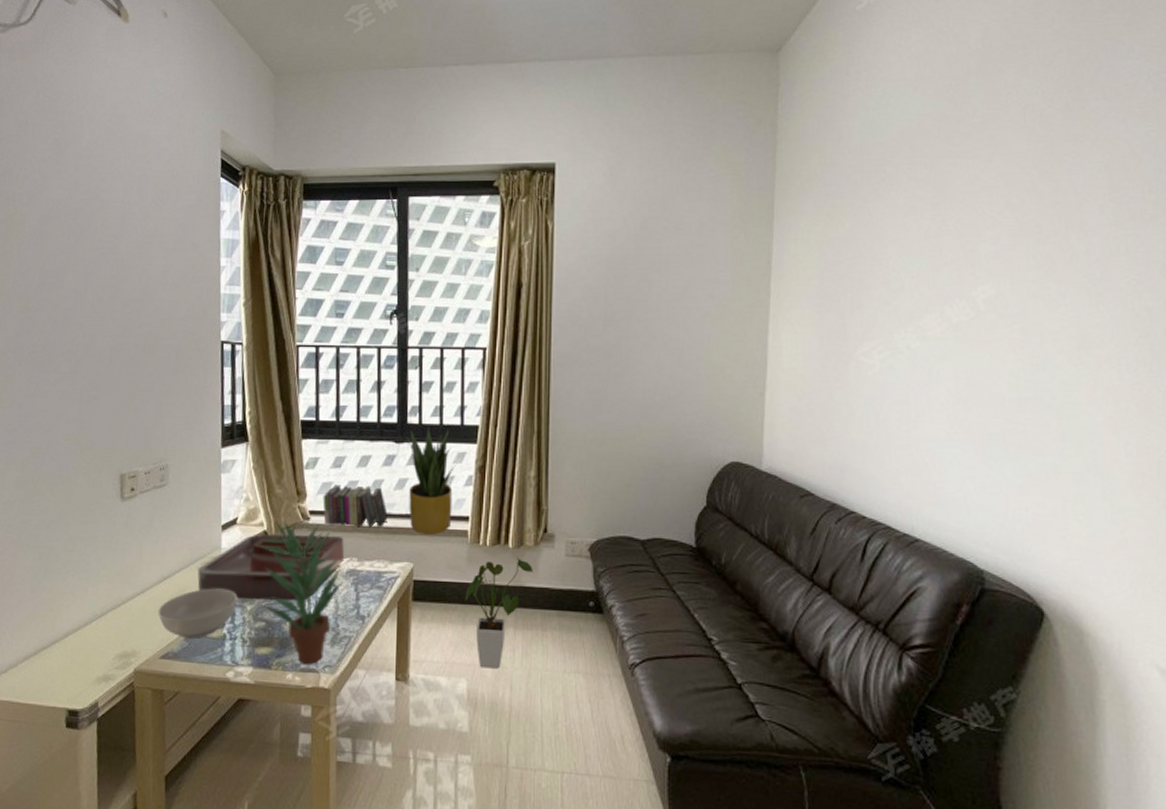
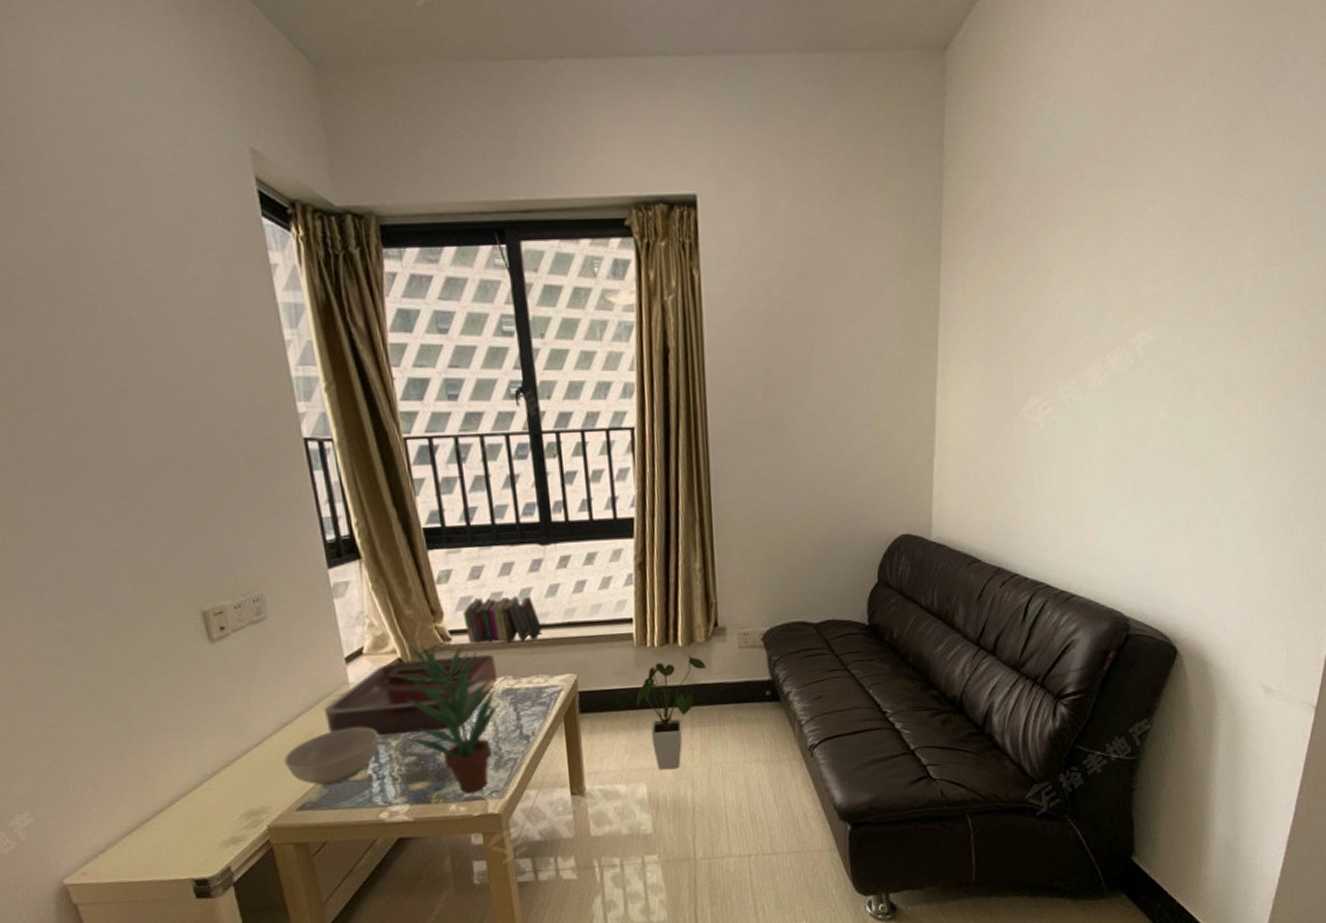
planter: present [407,426,456,535] -> none [553,523,614,643]

